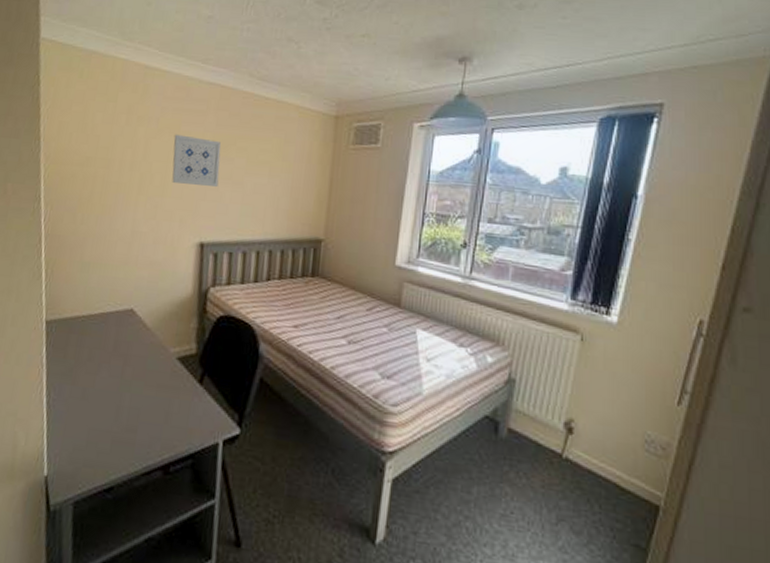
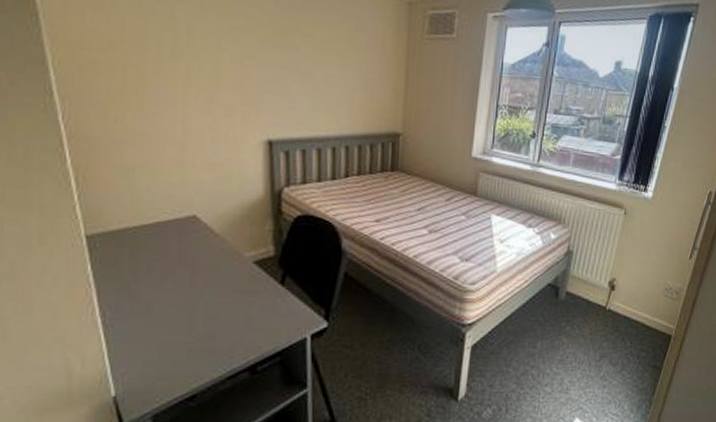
wall art: present [172,134,221,187] -> none [223,15,284,78]

